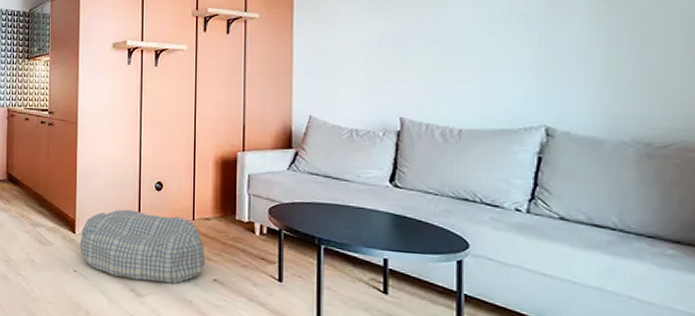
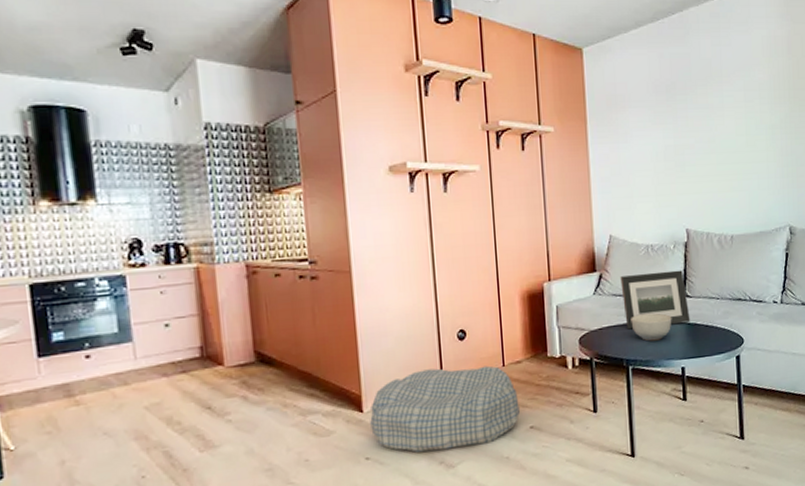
picture frame: none [318,156,399,214] -> present [620,270,691,330]
bowl: none [327,196,376,226] -> present [631,313,672,342]

